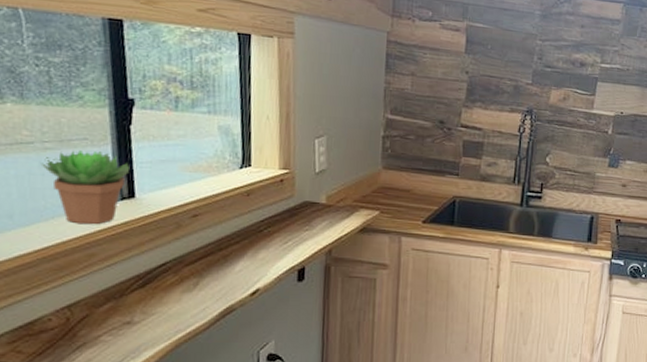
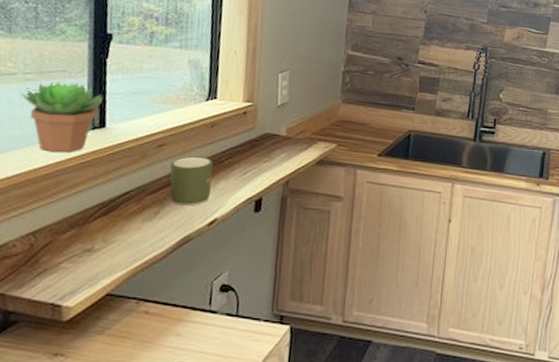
mug: none [206,226,252,276] -> present [169,156,213,206]

